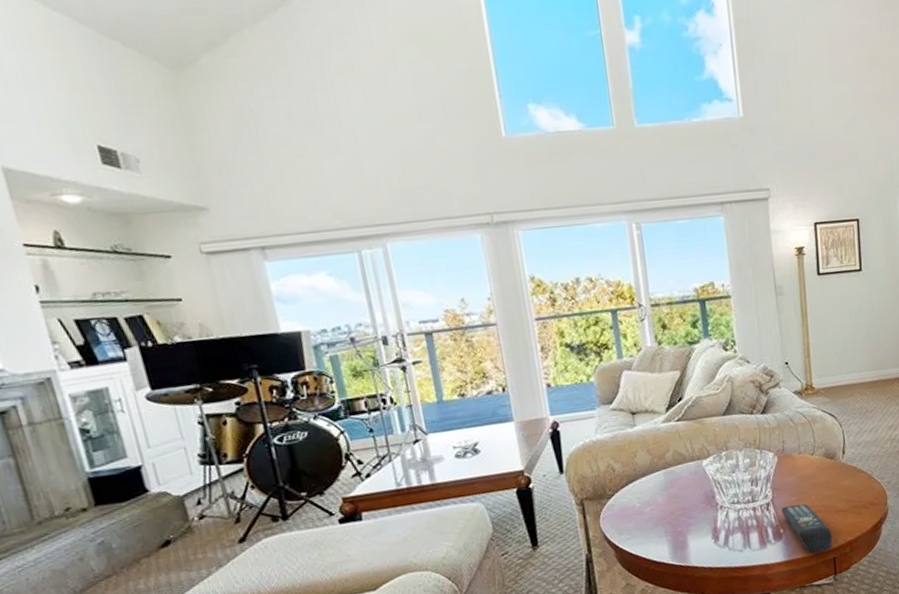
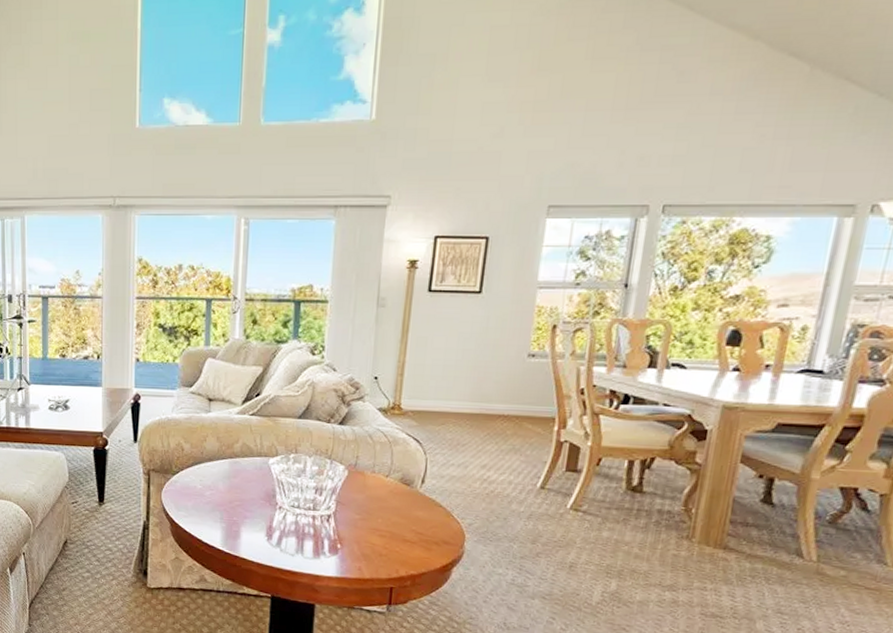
remote control: present [781,503,833,553] -> none [342,522,394,578]

